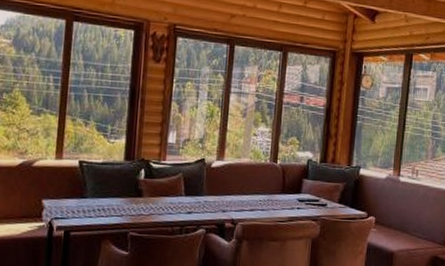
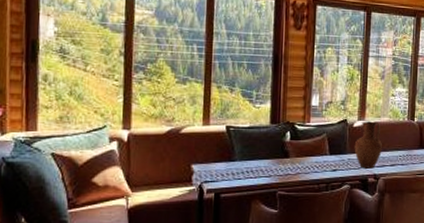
vase: none [211,161,241,213] -> present [354,121,382,169]

